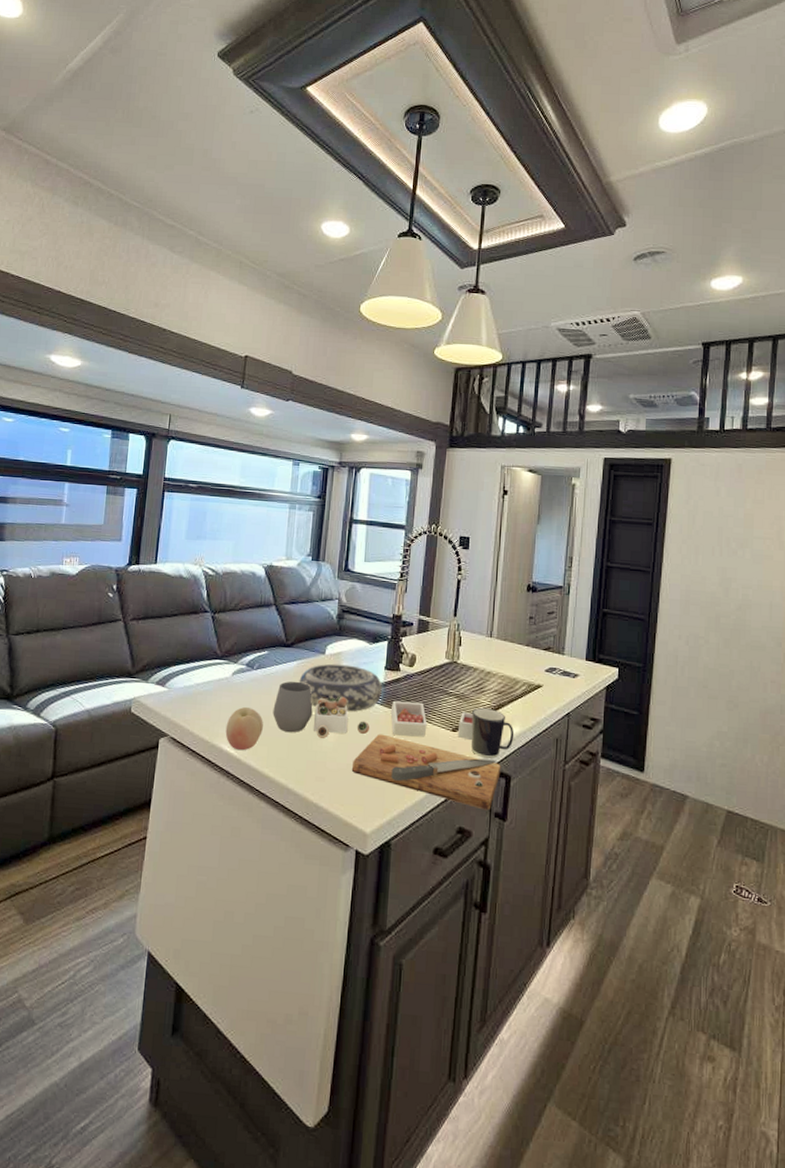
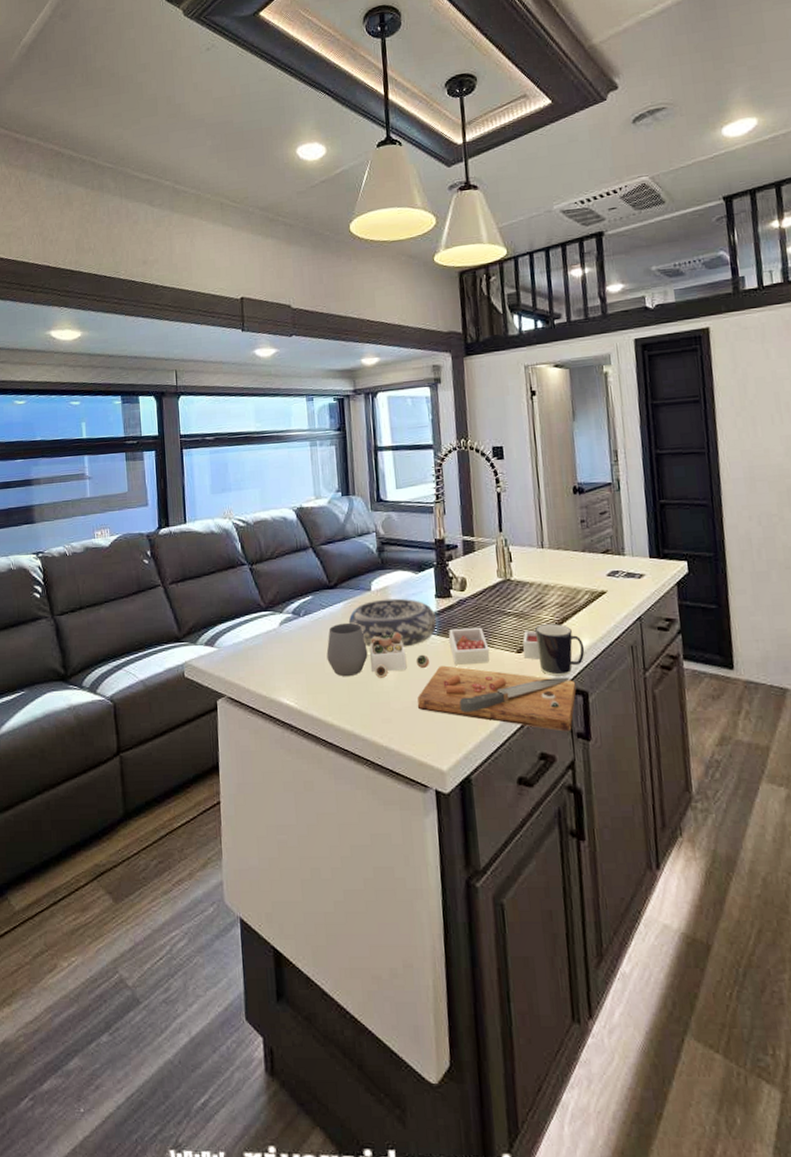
fruit: present [225,706,263,751] -> none [281,656,320,702]

